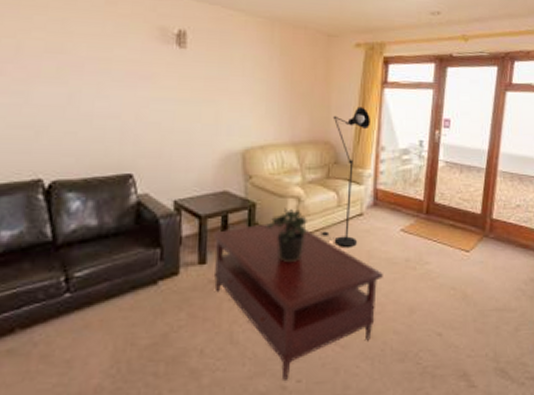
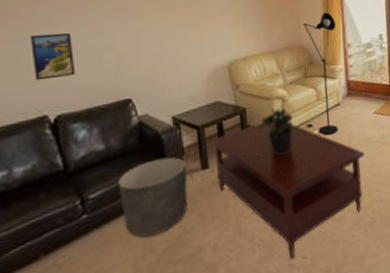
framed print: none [33,90,78,141] -> present [29,33,76,81]
planter: none [106,245,182,328] -> present [117,157,188,238]

